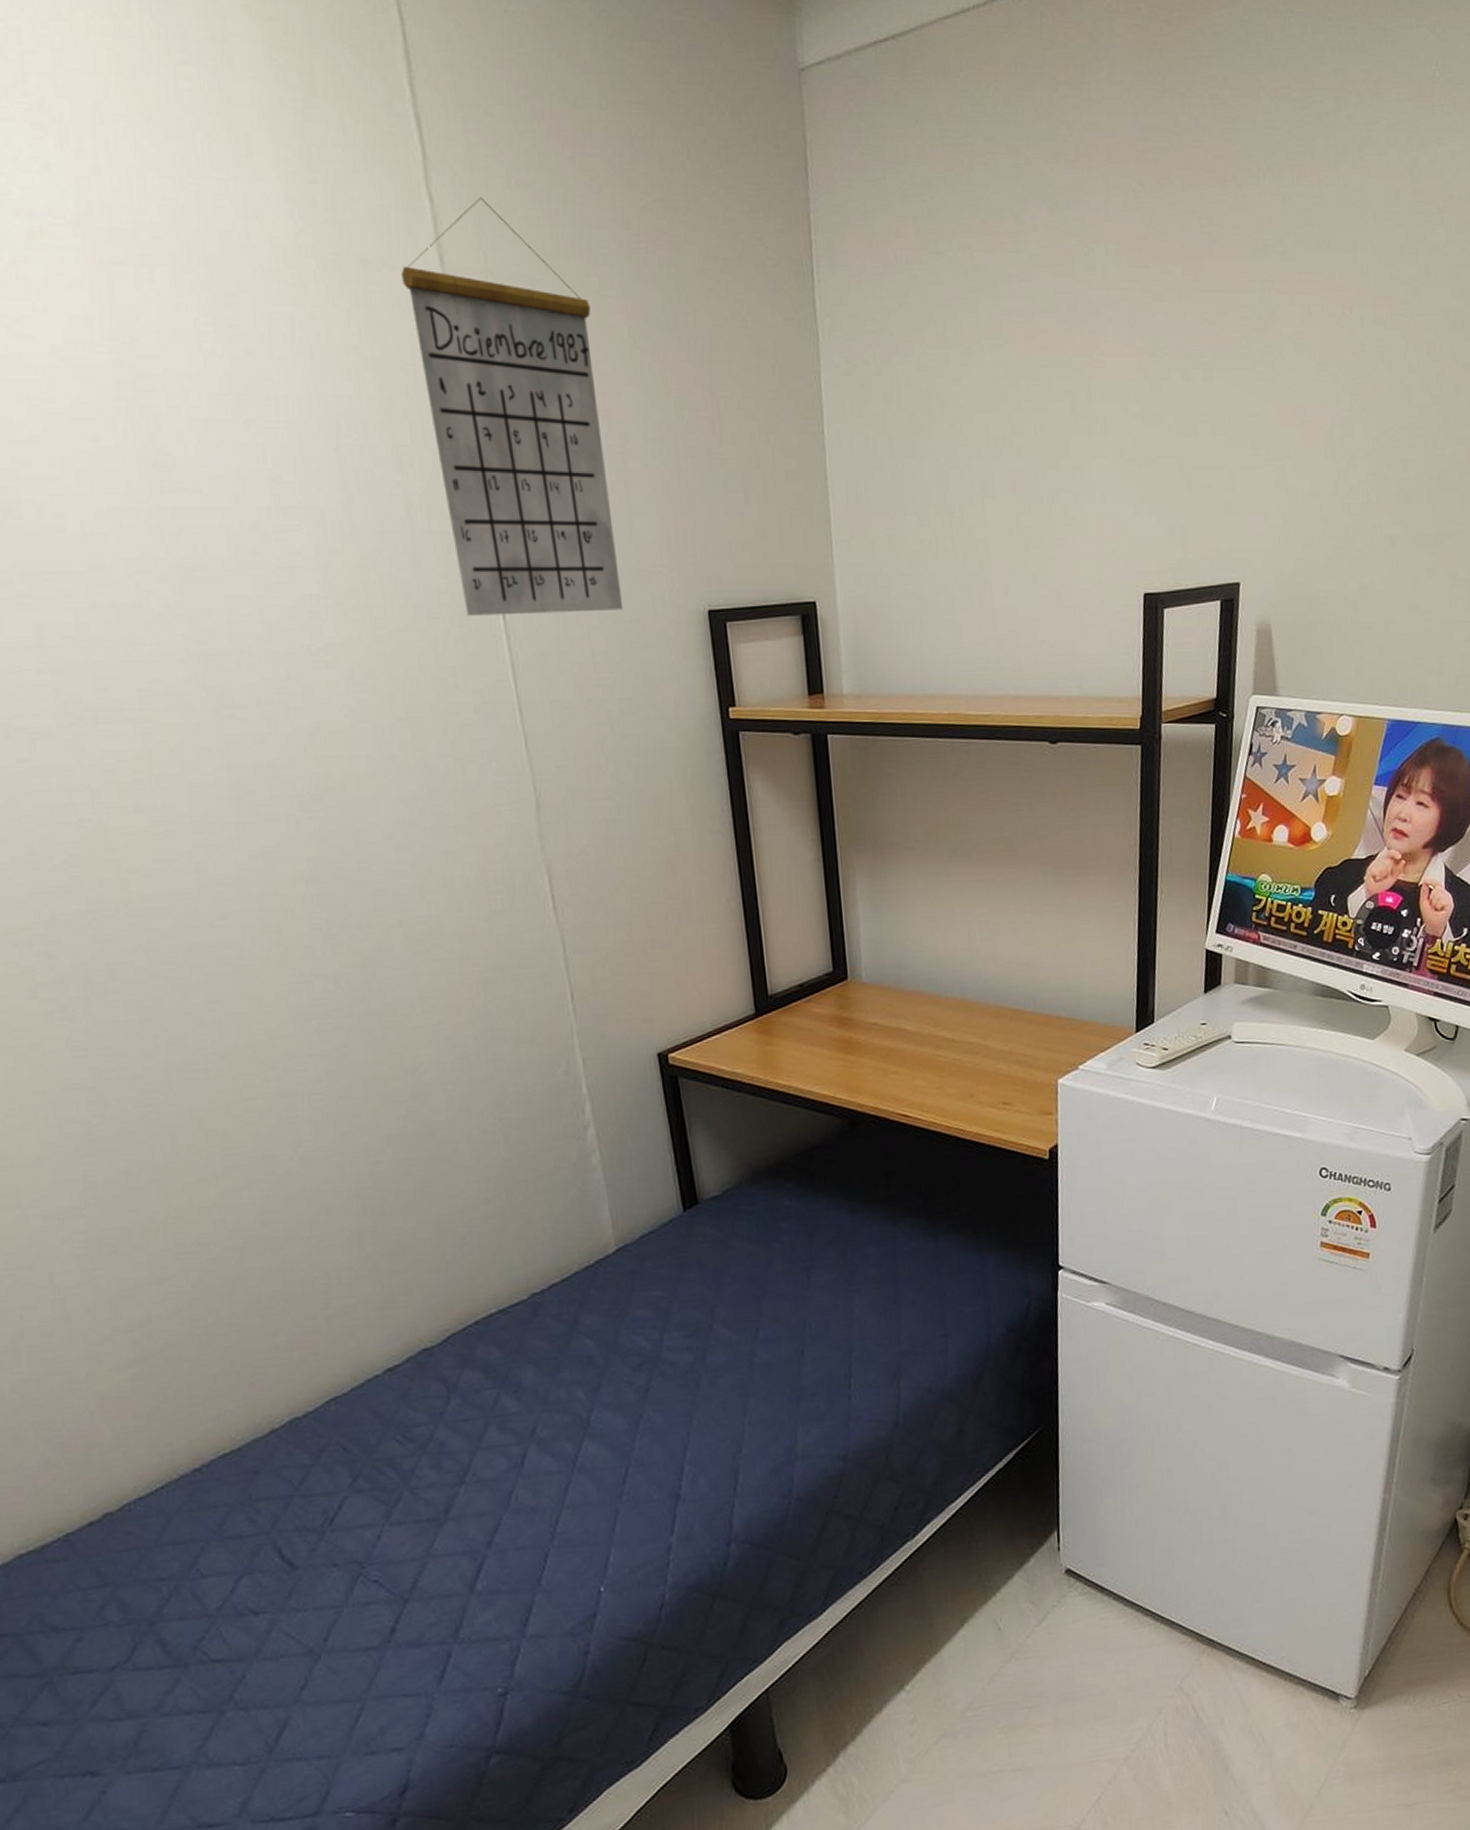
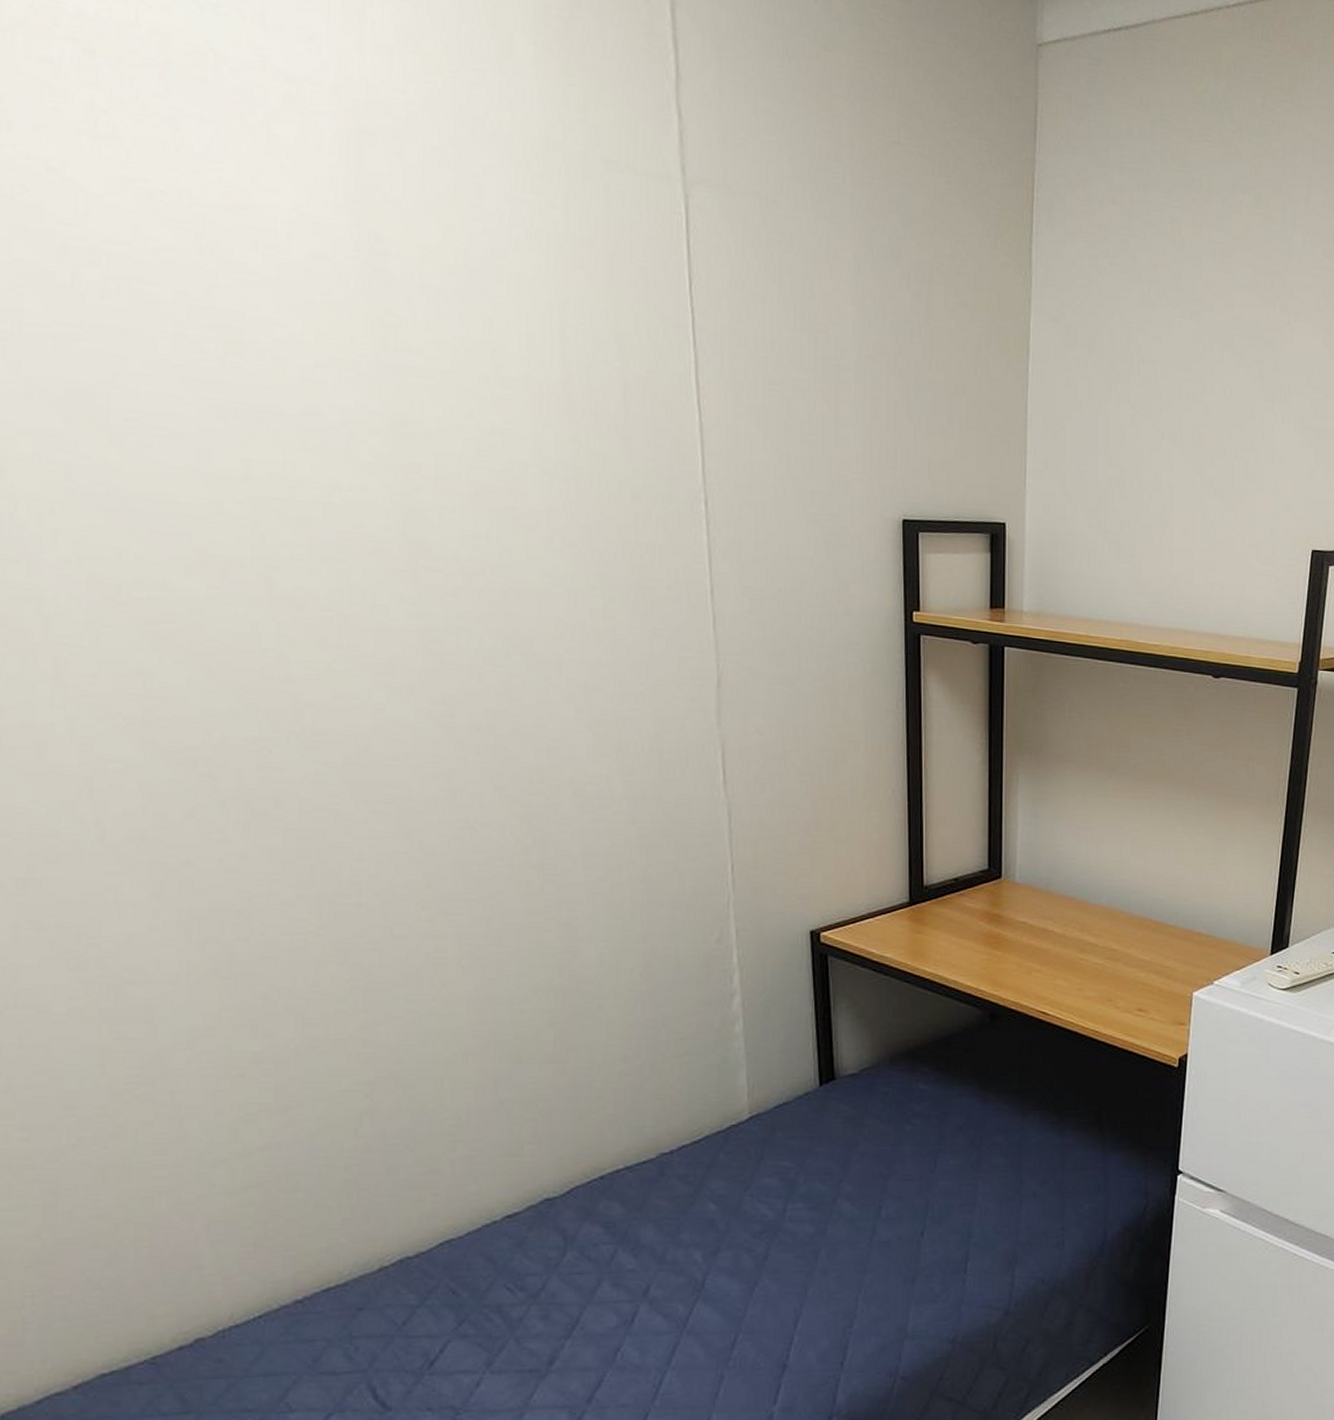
calendar: present [401,197,624,616] -> none [643,118,822,510]

